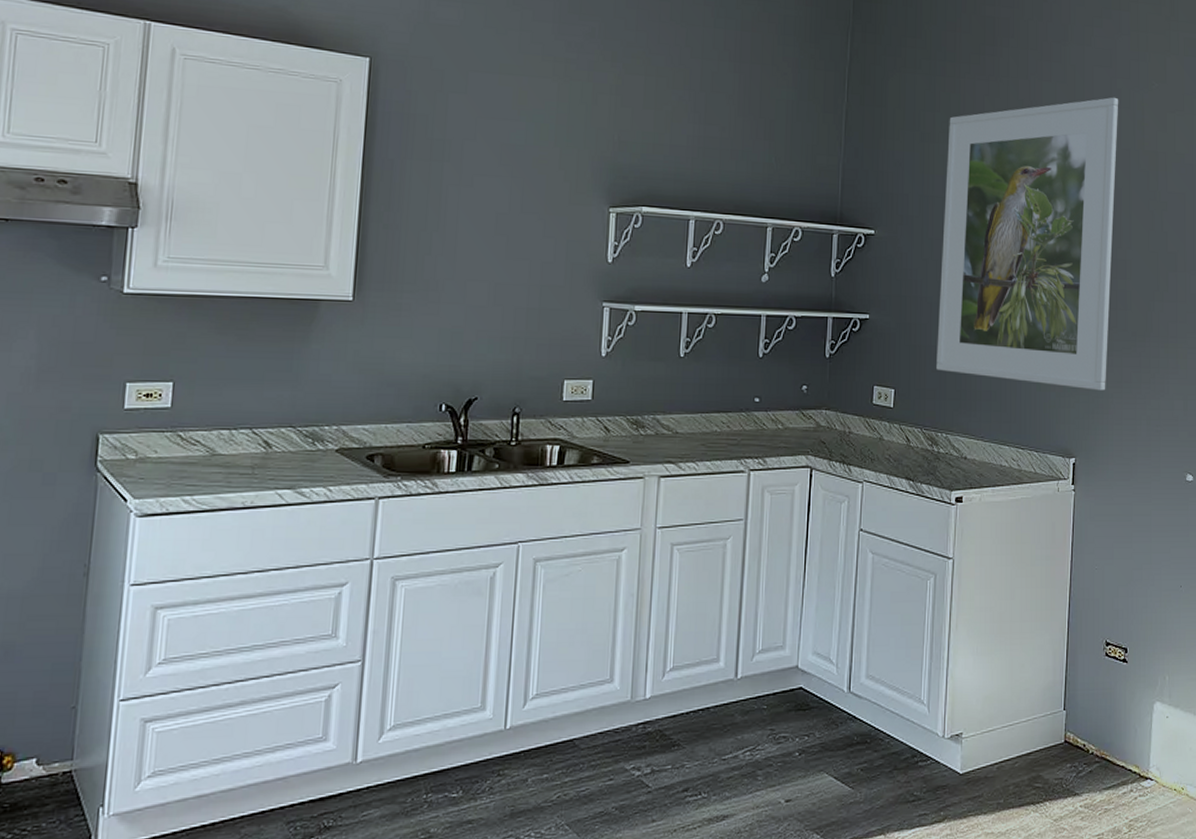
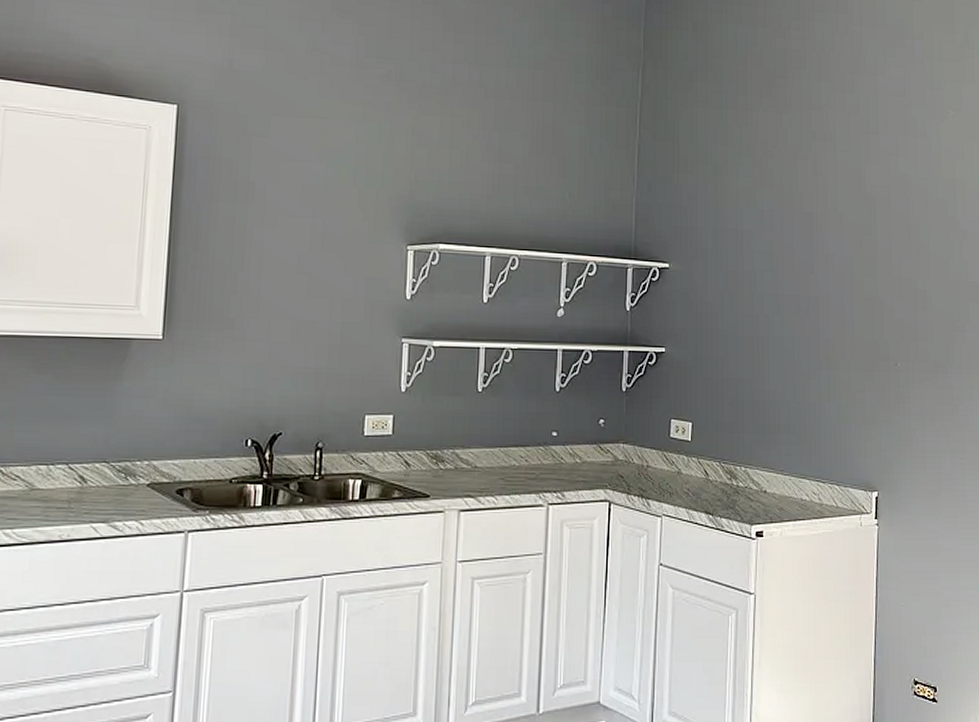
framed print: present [936,97,1119,391] -> none [734,126,914,423]

